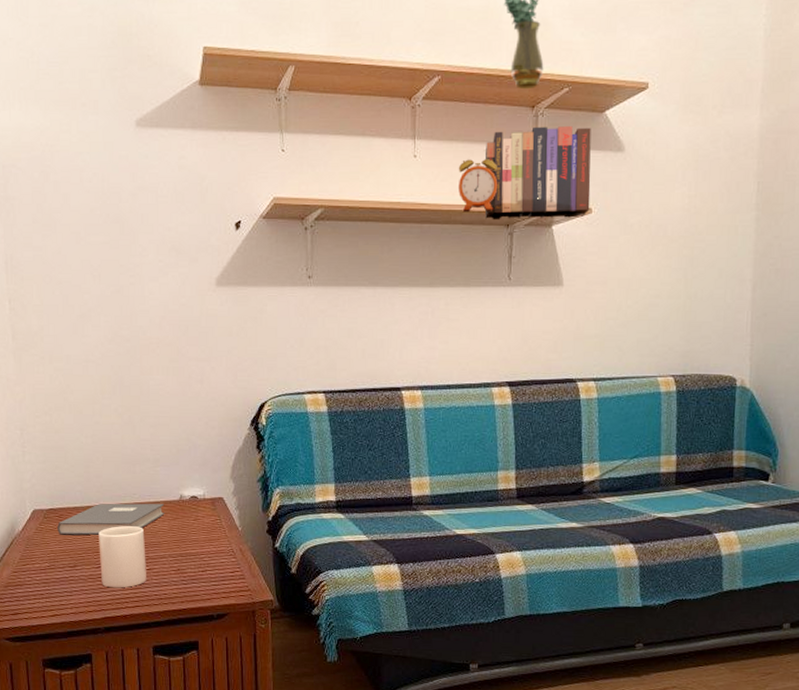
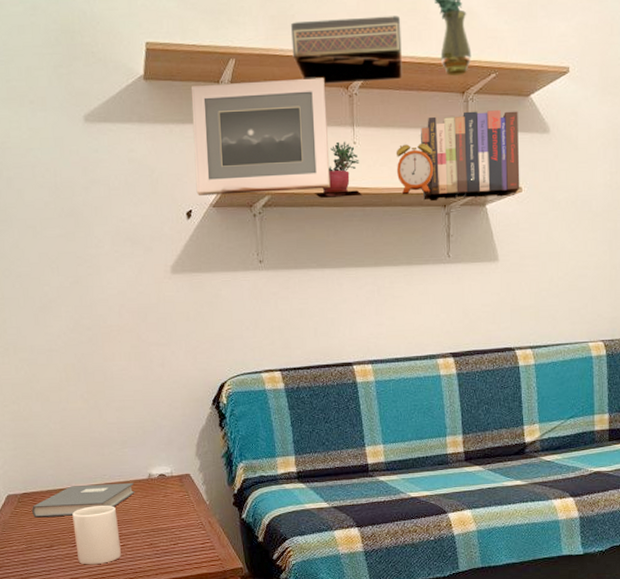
picture frame: none [247,87,388,206] -> present [190,77,331,195]
decorative box: none [354,25,470,94] -> present [290,16,402,84]
succulent plant: none [371,154,421,214] -> present [315,141,362,199]

